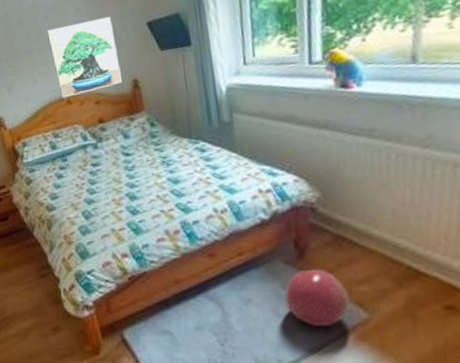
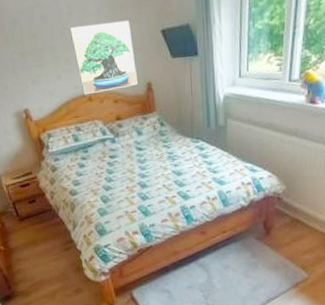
ball: present [284,268,351,326] -> none [253,242,298,284]

